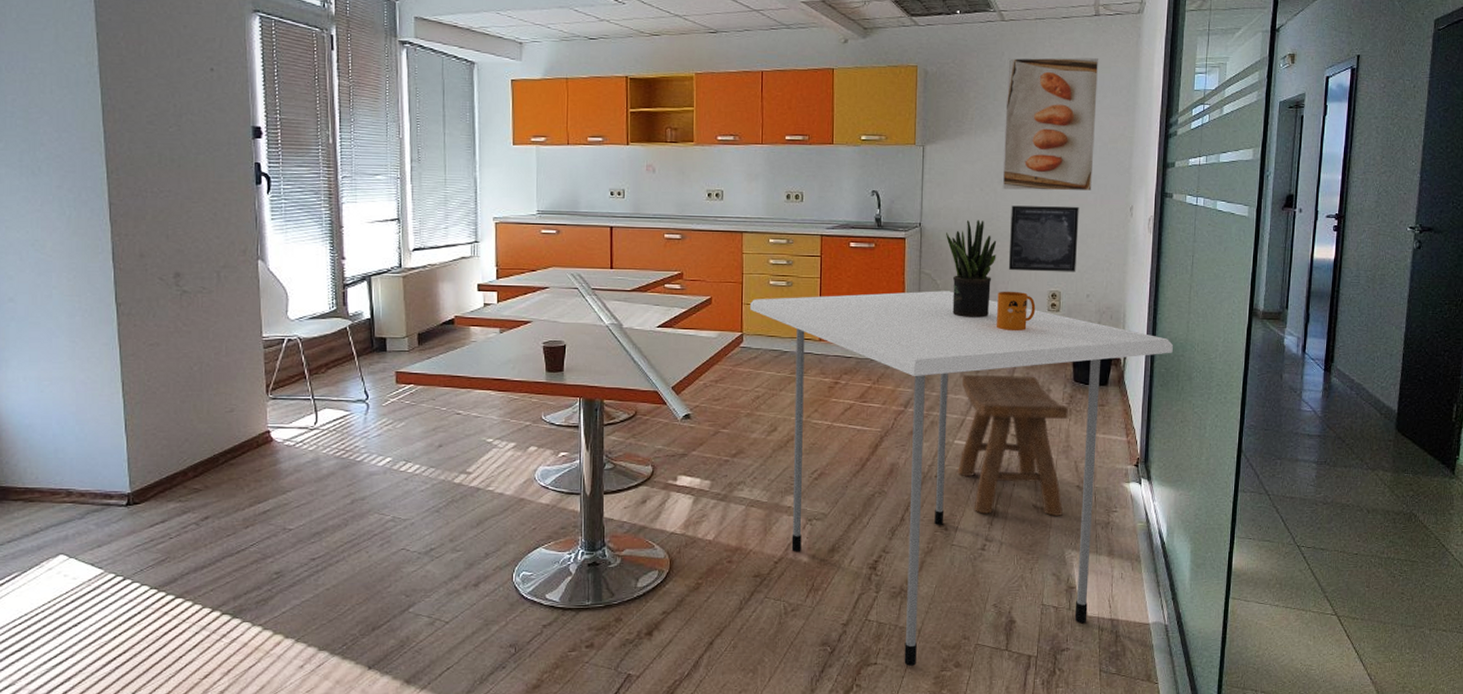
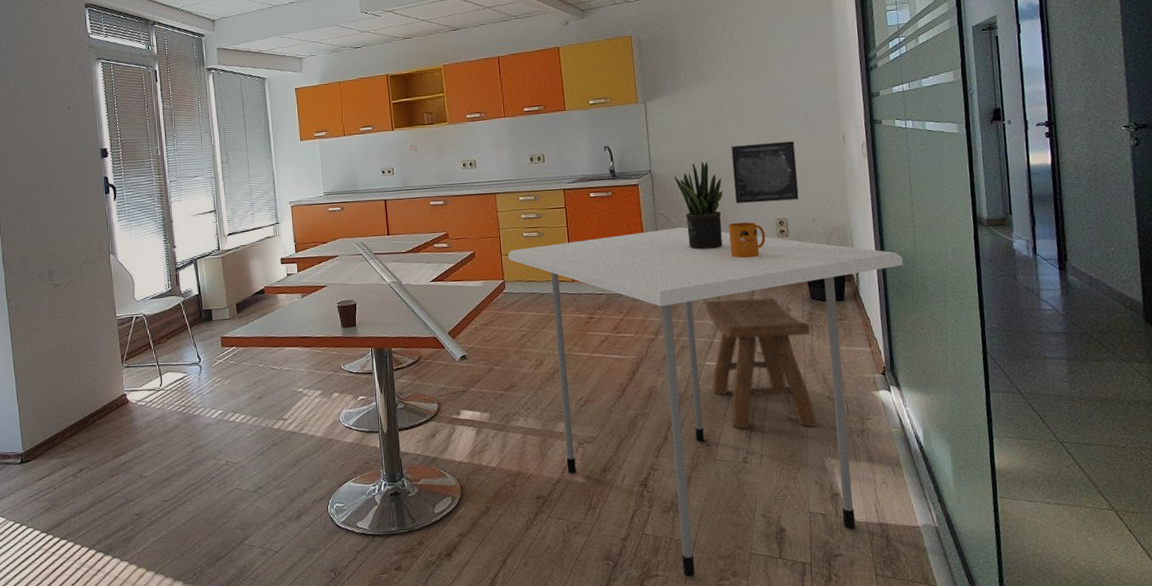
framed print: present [1002,57,1099,191] -> none [711,8,804,133]

